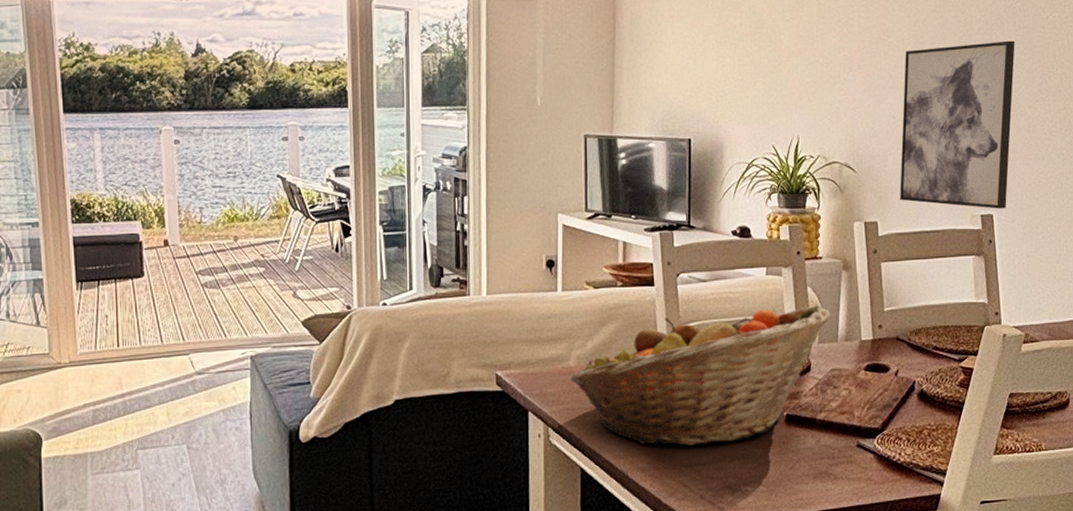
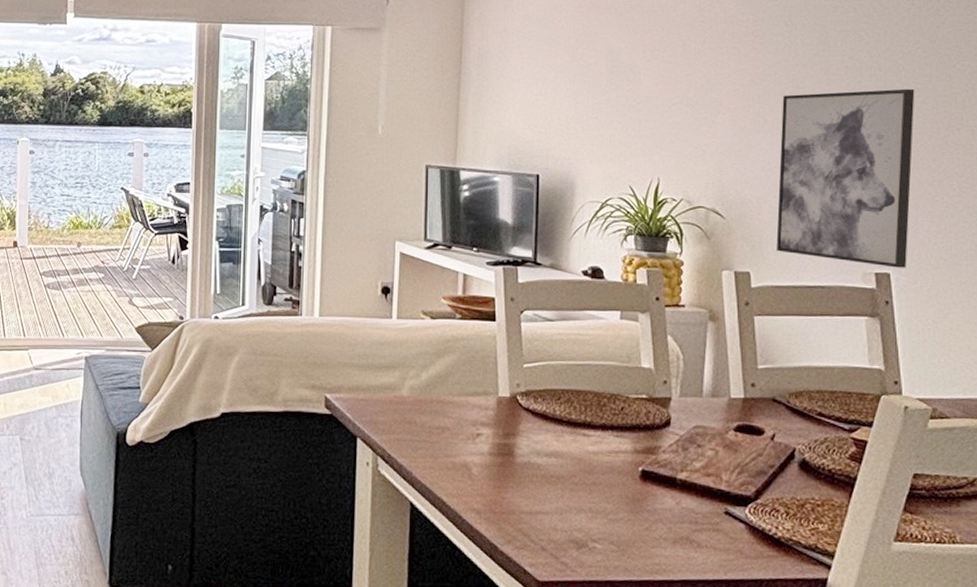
fruit basket: present [571,305,831,446] -> none [403,355,695,493]

